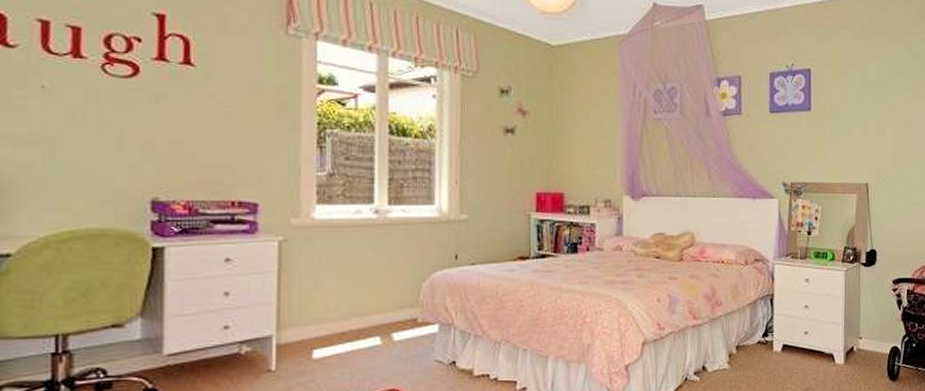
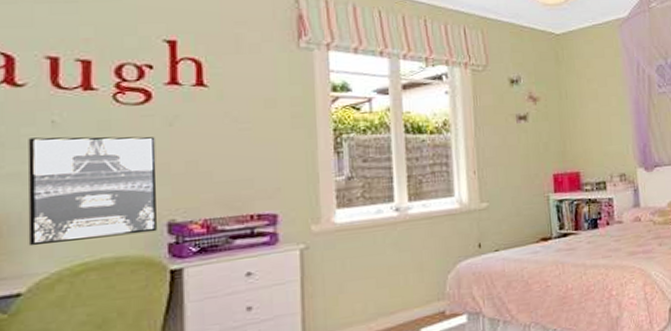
wall art: none [18,101,142,209] -> present [27,136,157,247]

